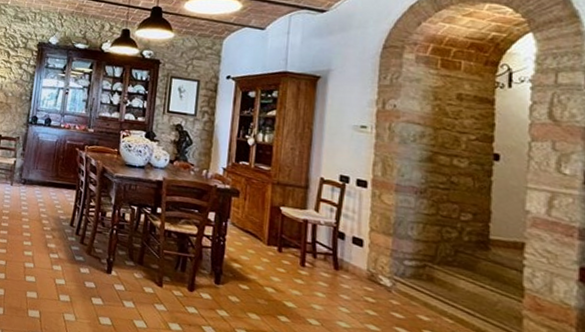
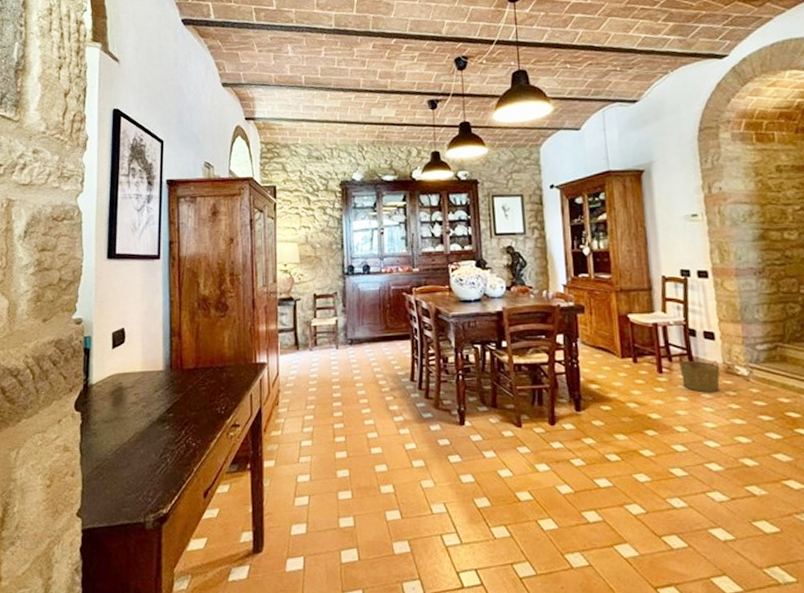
basket: none [322,260,363,296] -> present [679,361,720,393]

